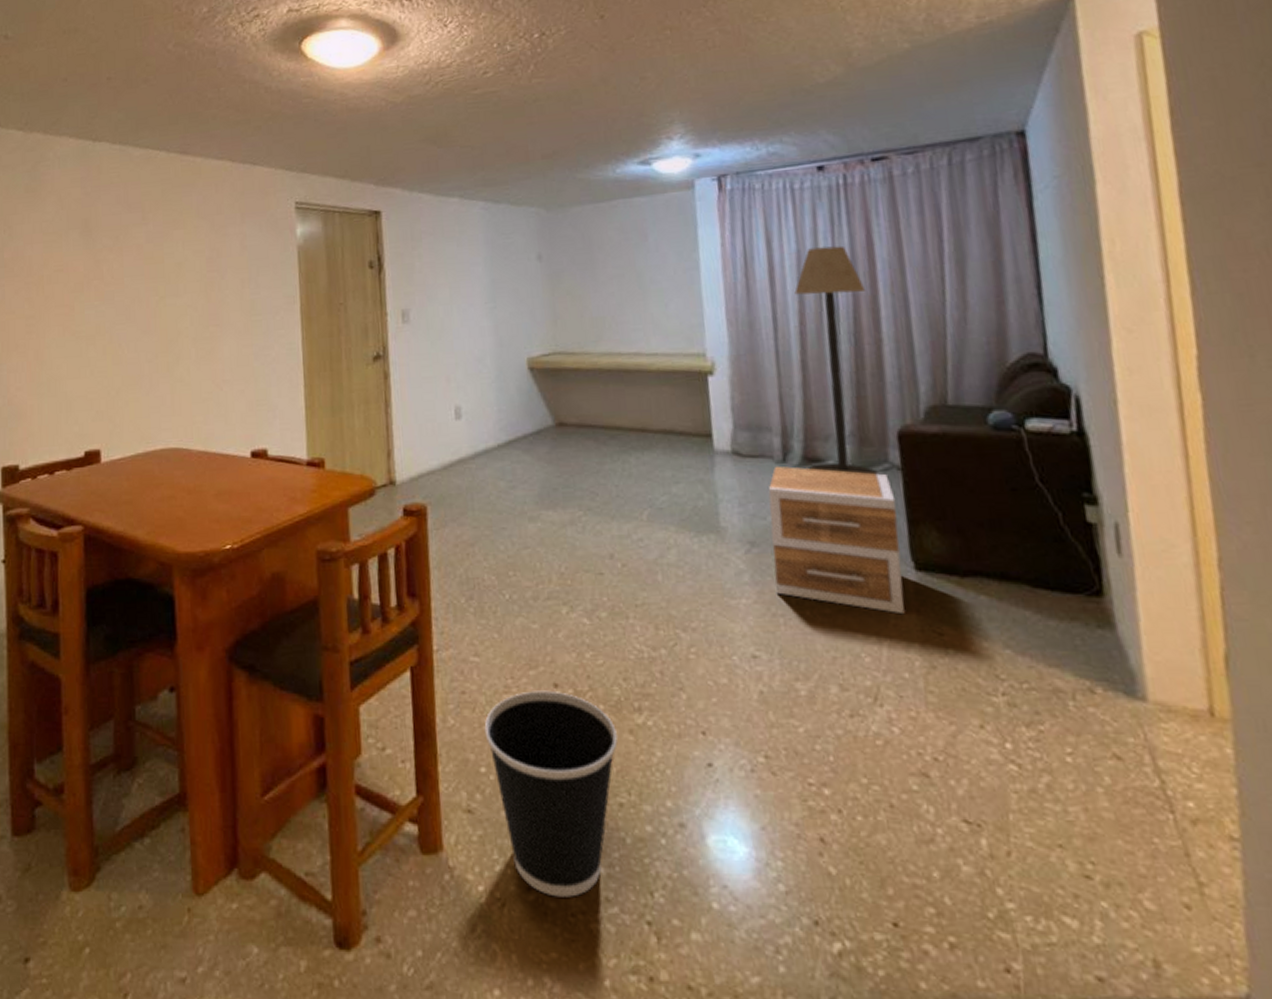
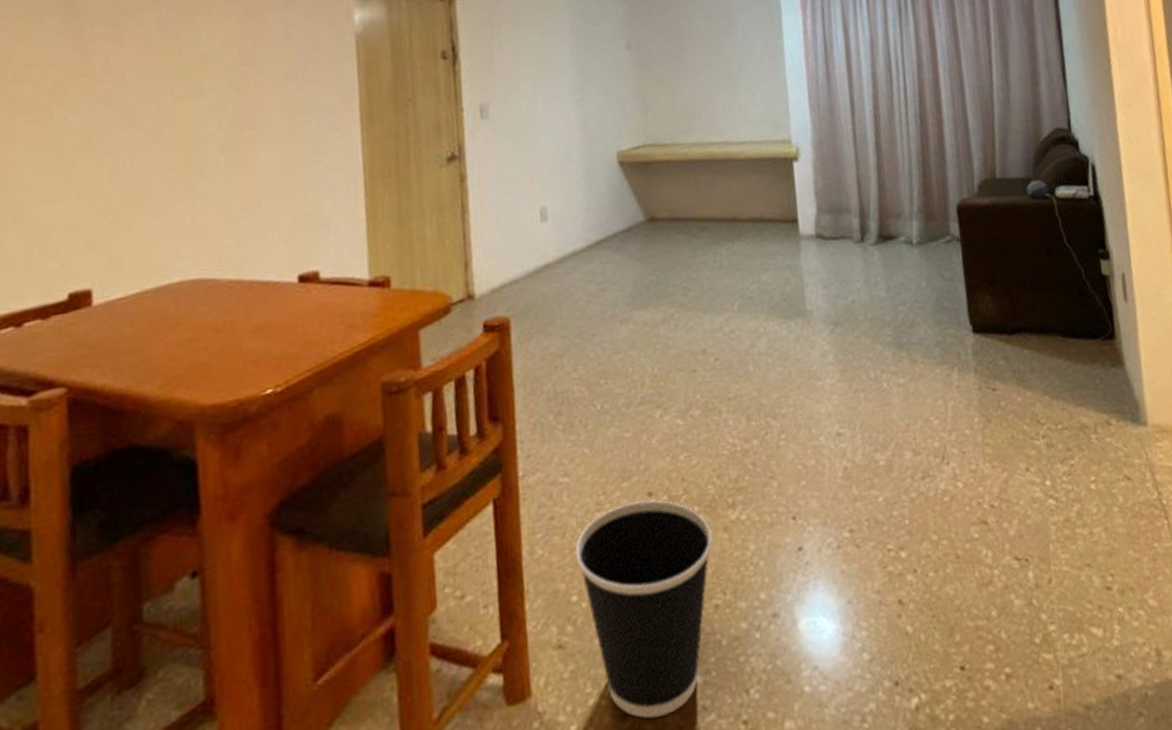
nightstand: present [768,466,905,615] -> none [848,245,965,376]
floor lamp: present [794,245,880,475] -> none [869,33,943,249]

